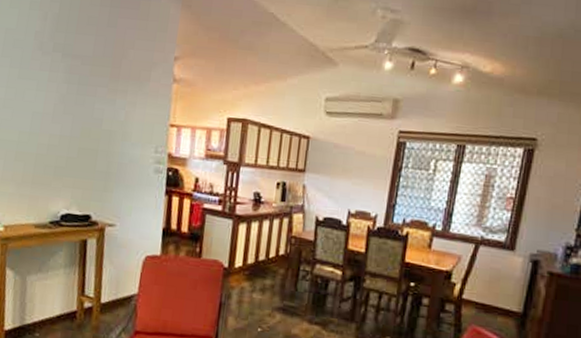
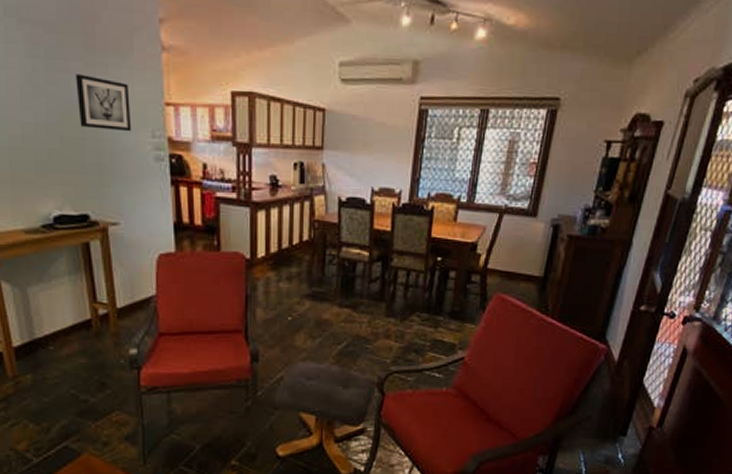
wall art: none [96,98,142,147] -> present [75,74,132,132]

